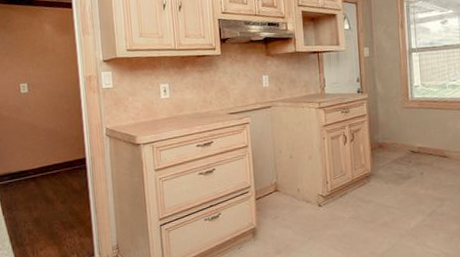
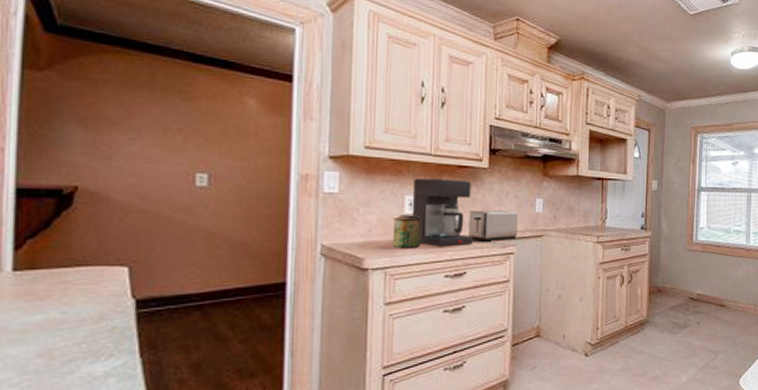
canister: none [153,99,176,127] -> present [392,215,422,250]
coffee maker: none [165,66,215,124] -> present [412,178,472,248]
toaster: none [209,88,250,116] -> present [468,210,518,242]

